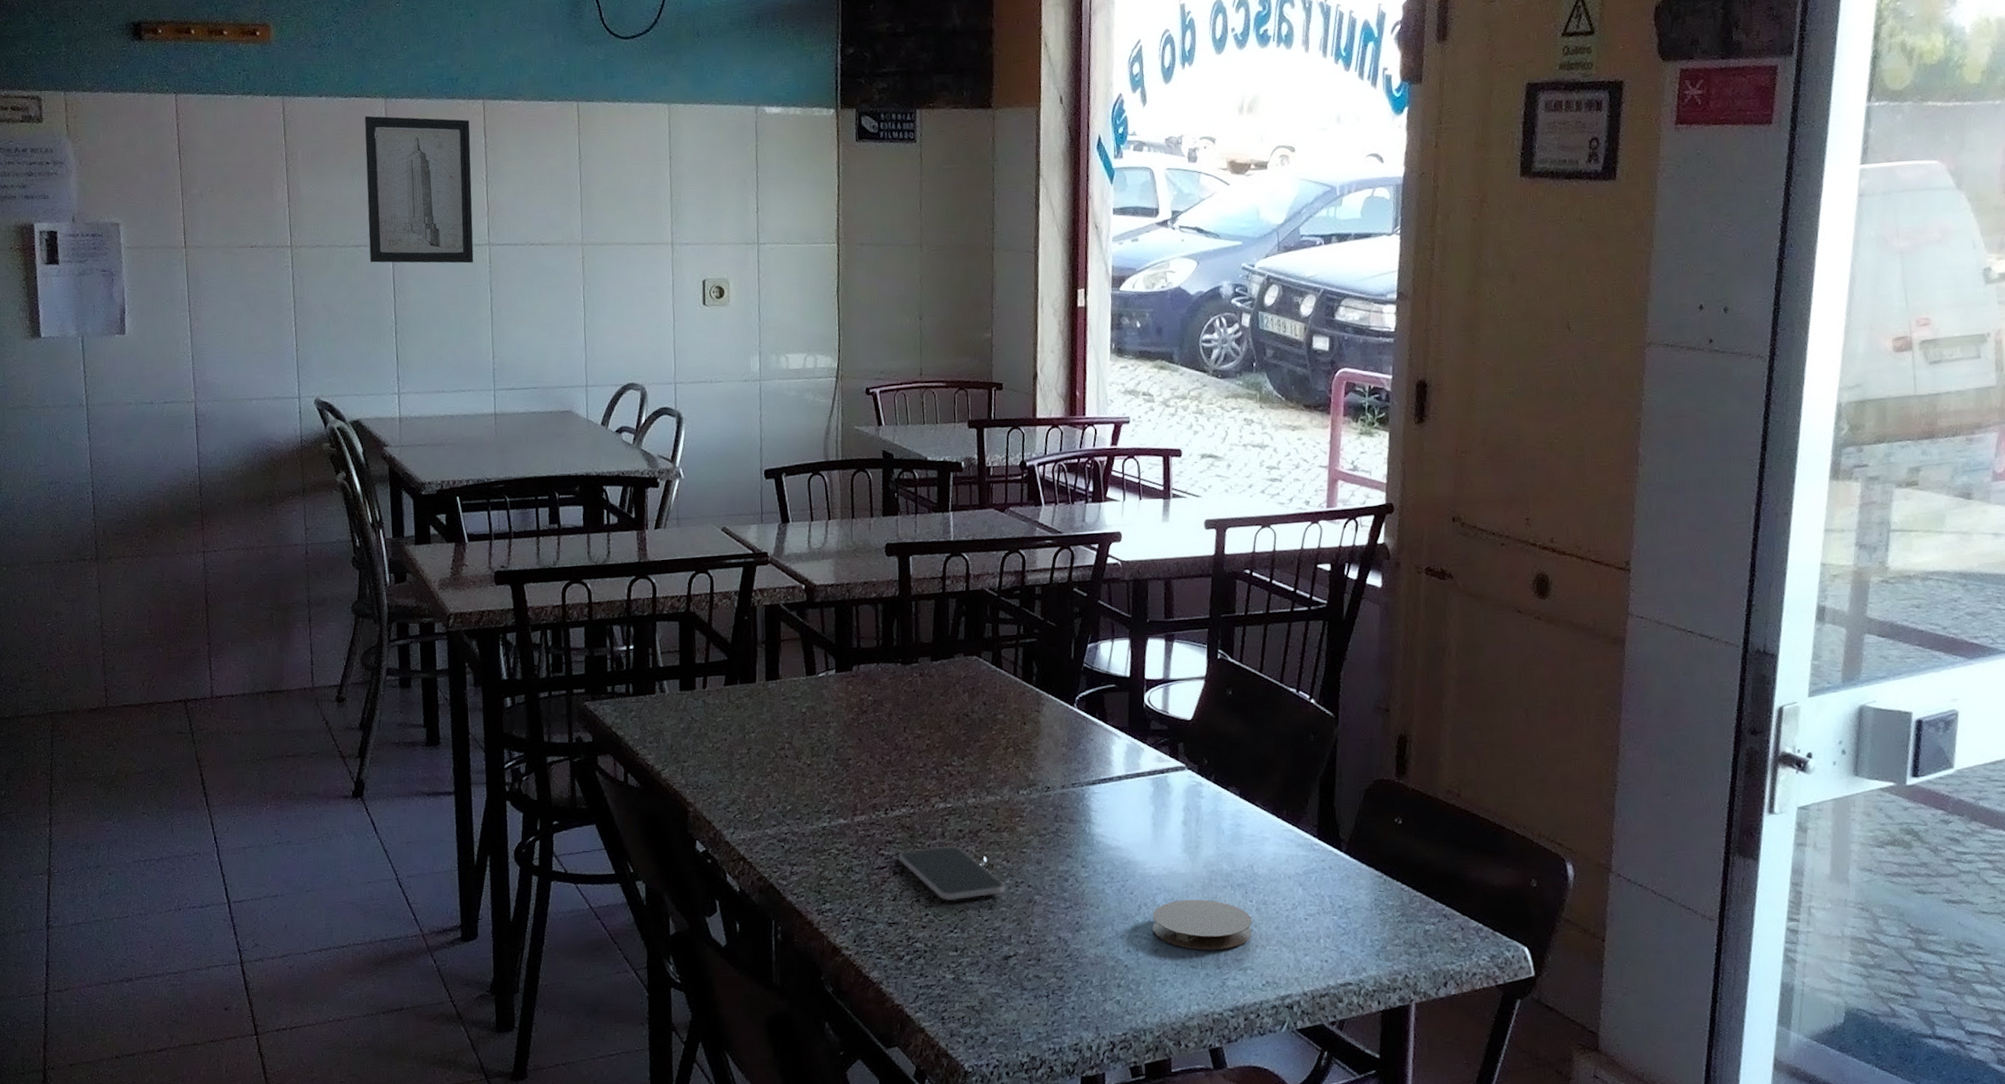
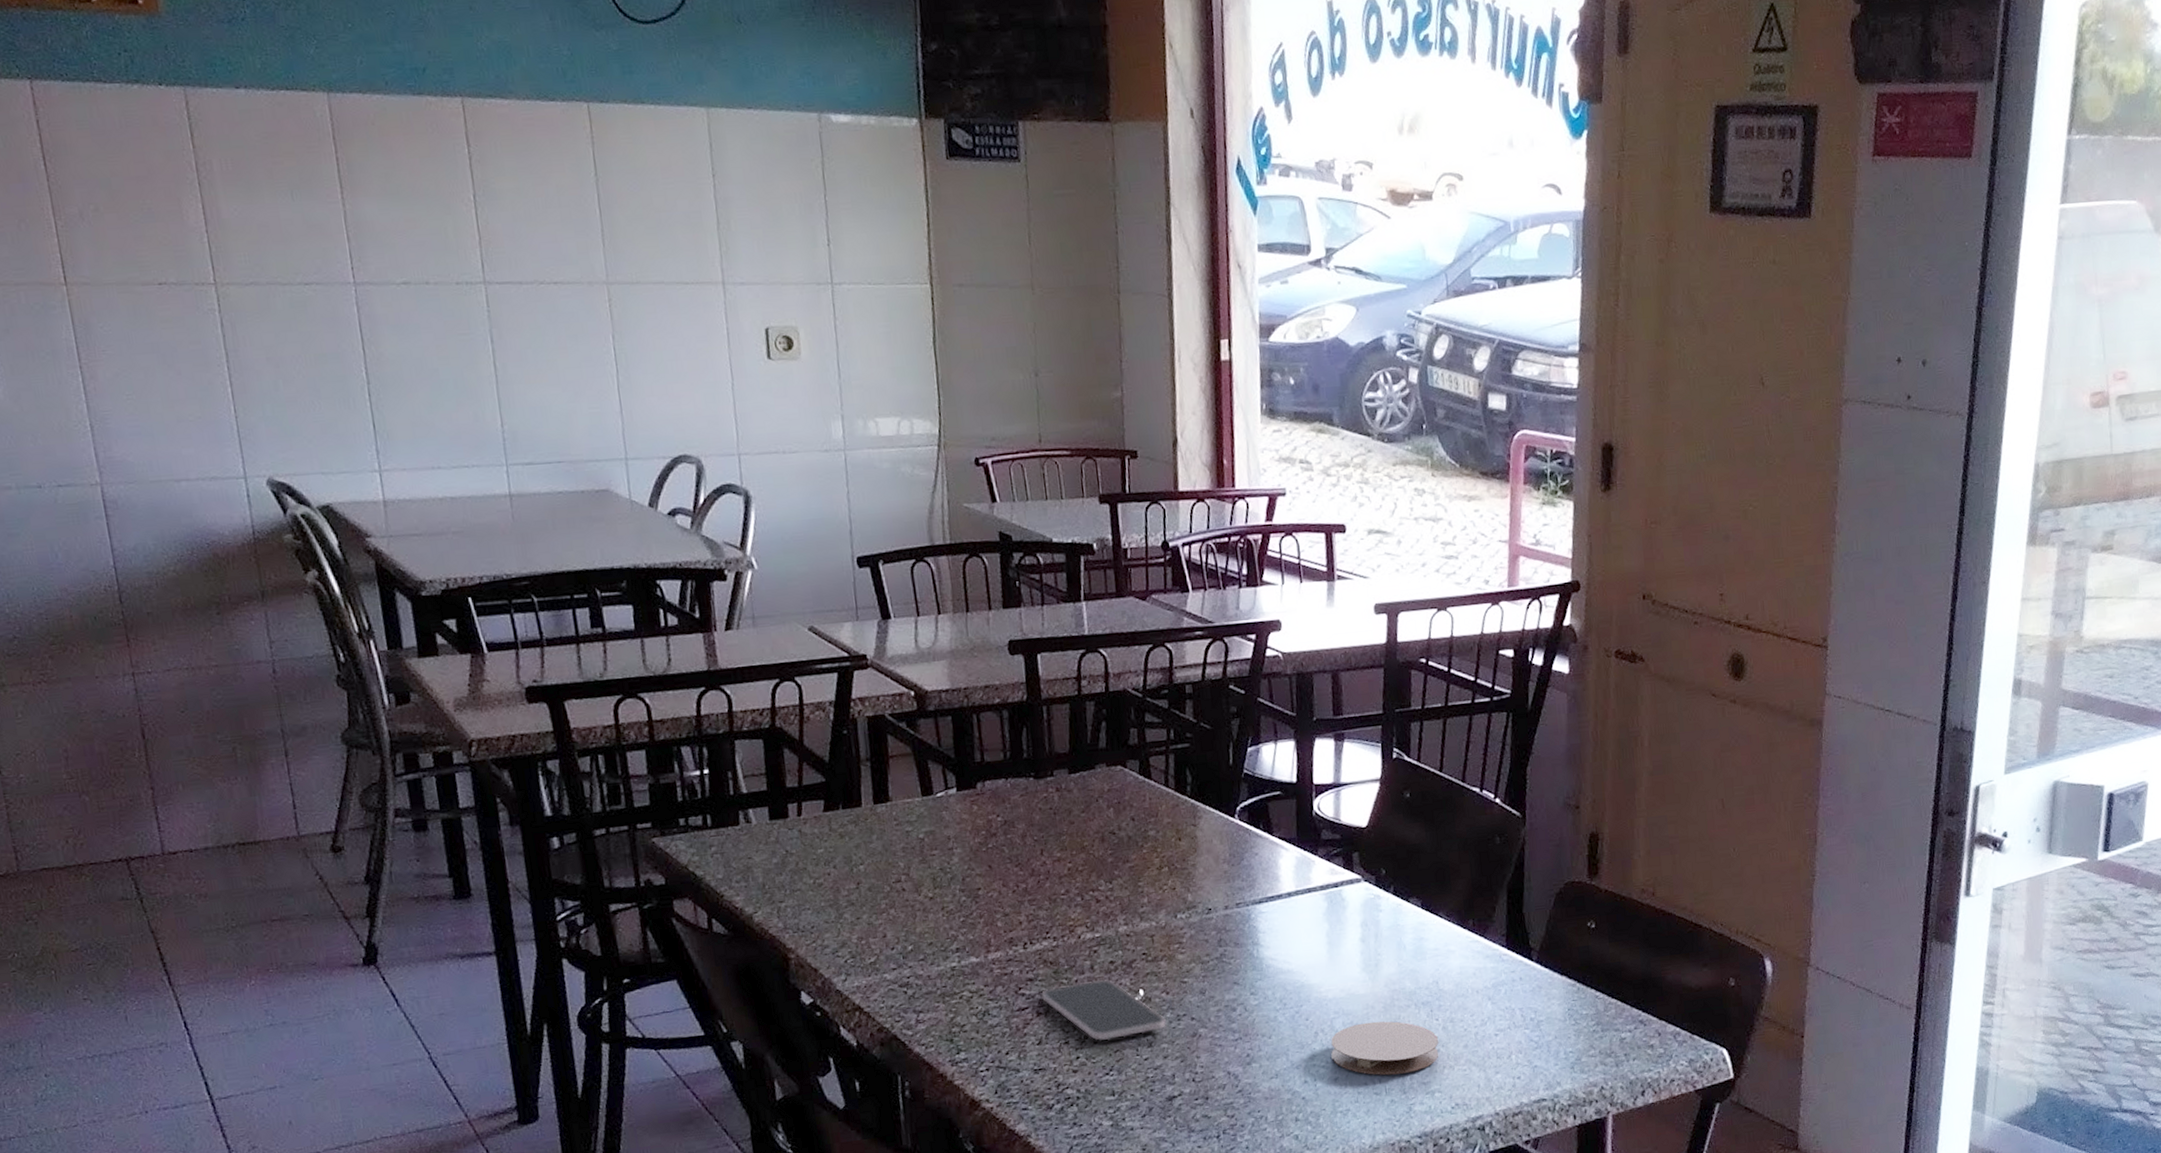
wall art: present [364,116,474,264] -> none [301,114,467,307]

